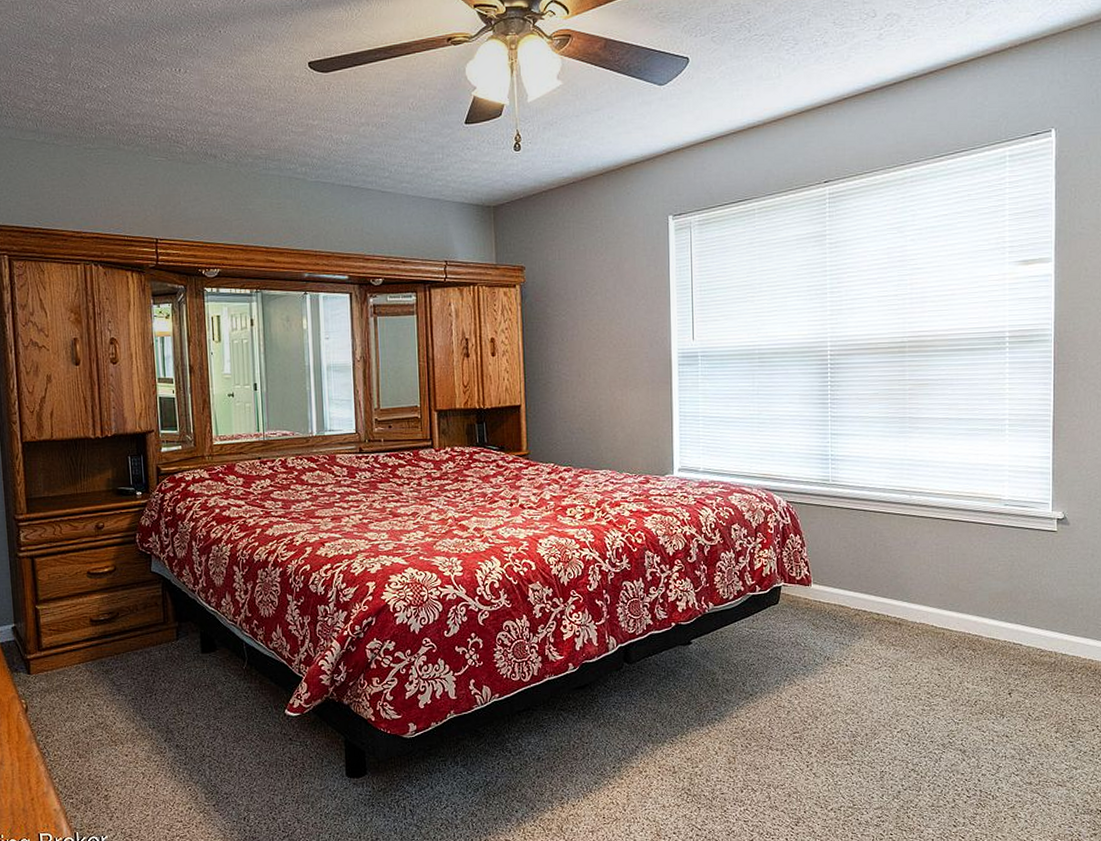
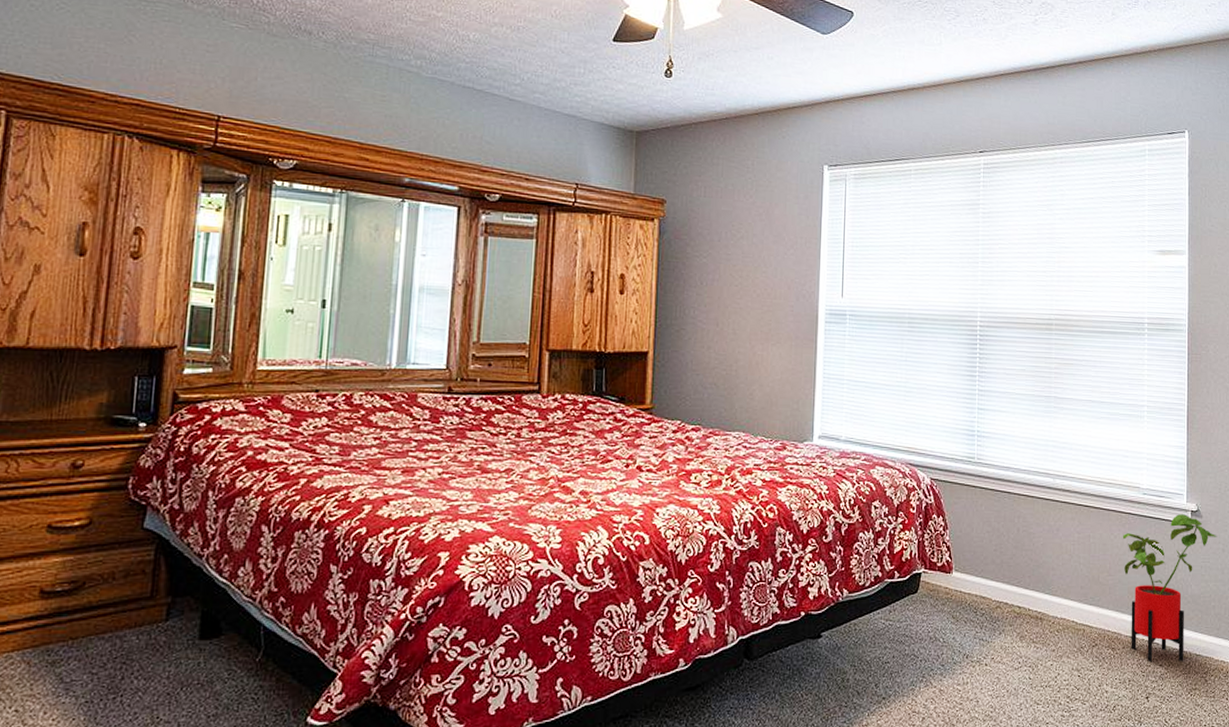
house plant: none [982,522,1086,661] -> present [1122,514,1218,662]

